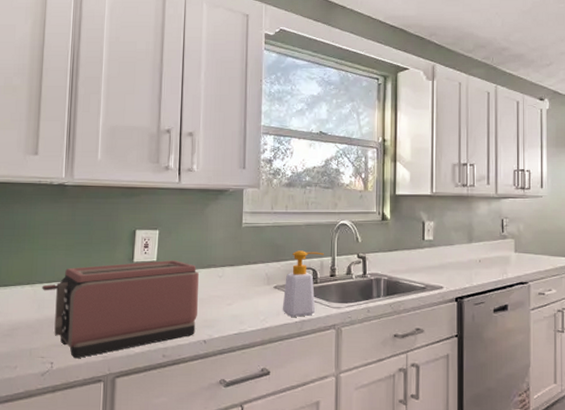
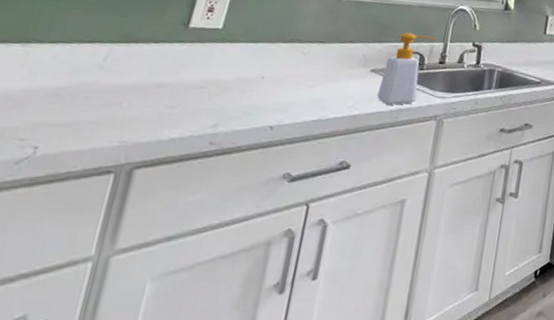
toaster: present [42,260,199,359] -> none [39,26,278,143]

